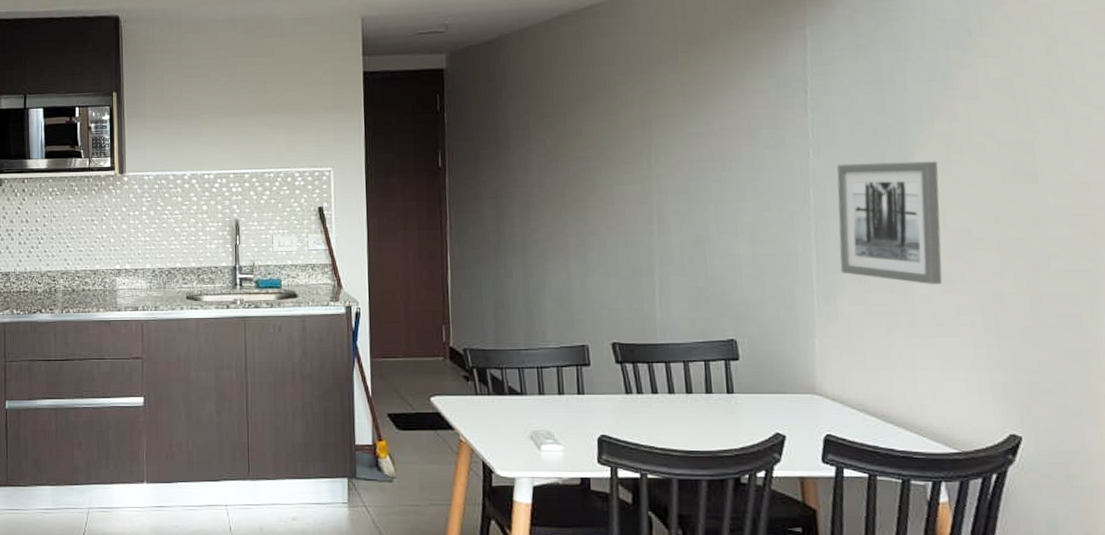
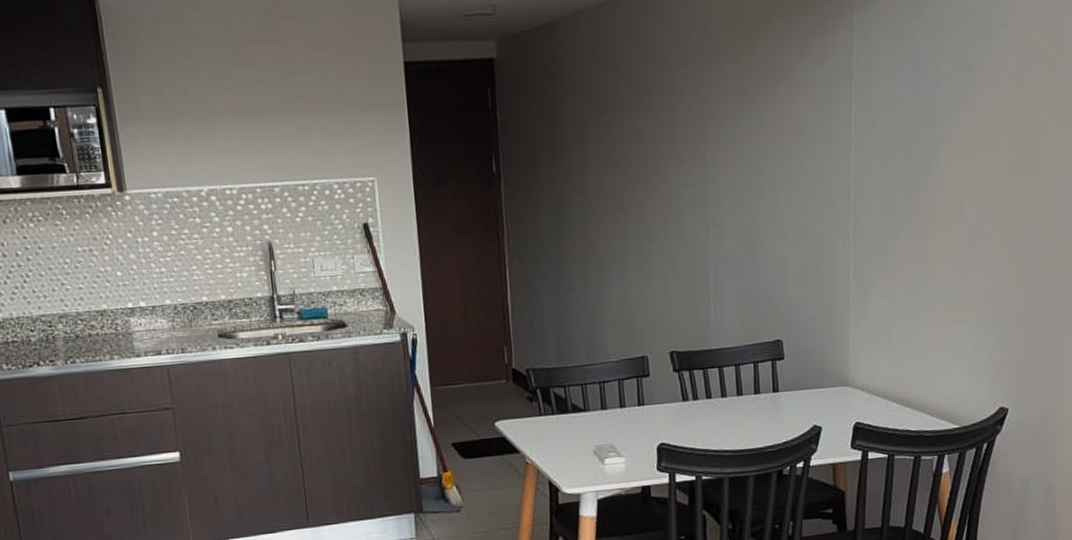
wall art: present [837,161,943,284] -> none [873,154,960,275]

